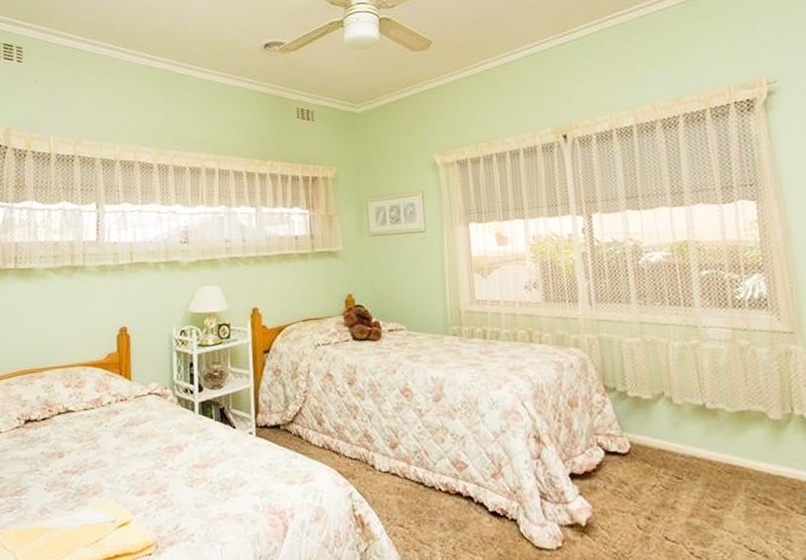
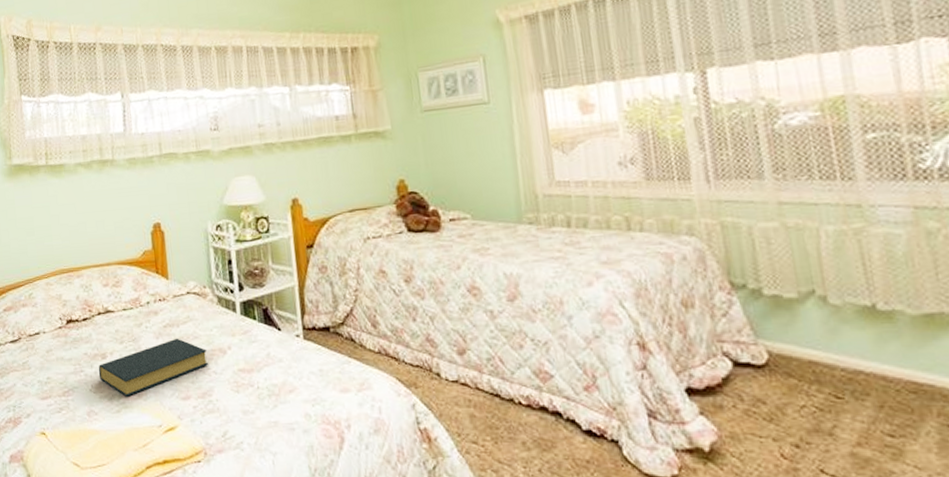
hardback book: none [54,436,166,494] -> present [98,338,209,397]

